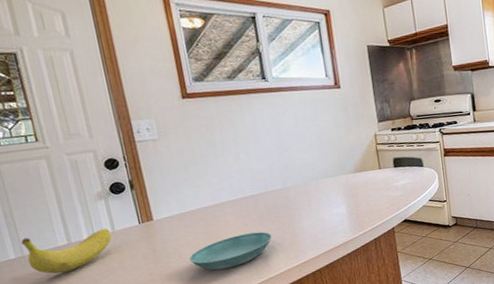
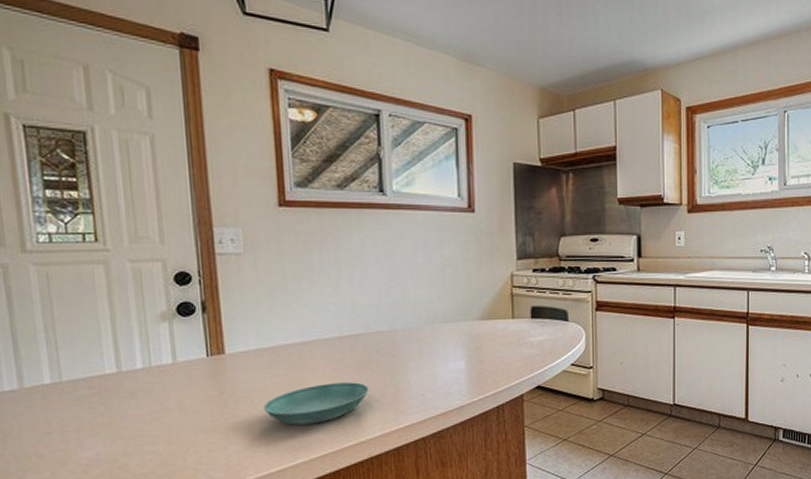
fruit: present [21,227,112,274] -> none [61,357,172,409]

